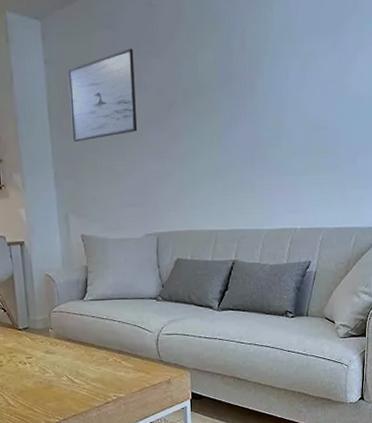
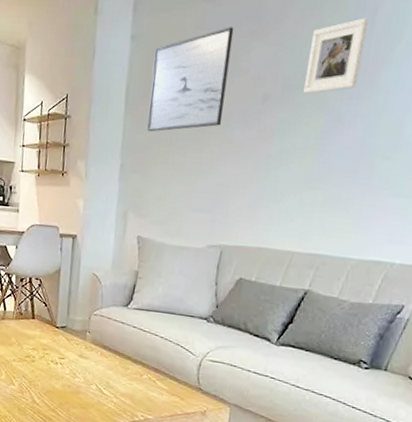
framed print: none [199,36,240,99] -> present [303,17,368,94]

